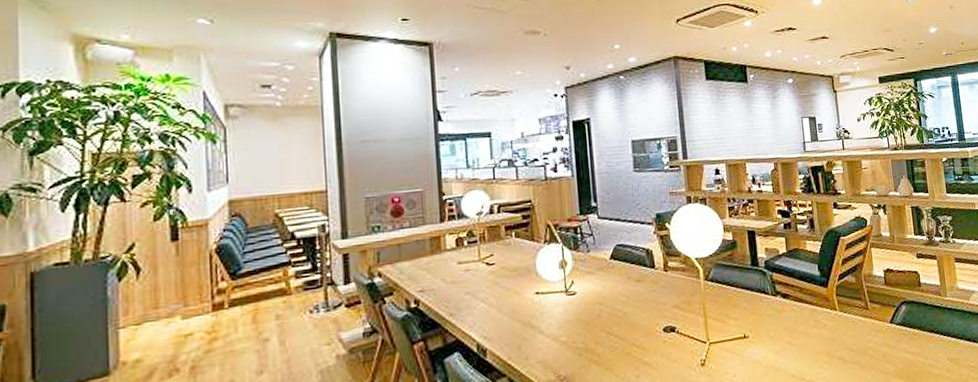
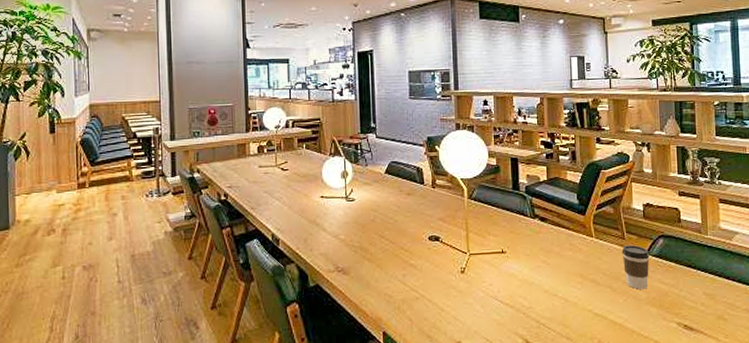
coffee cup: none [866,315,895,363] -> present [622,244,650,290]

